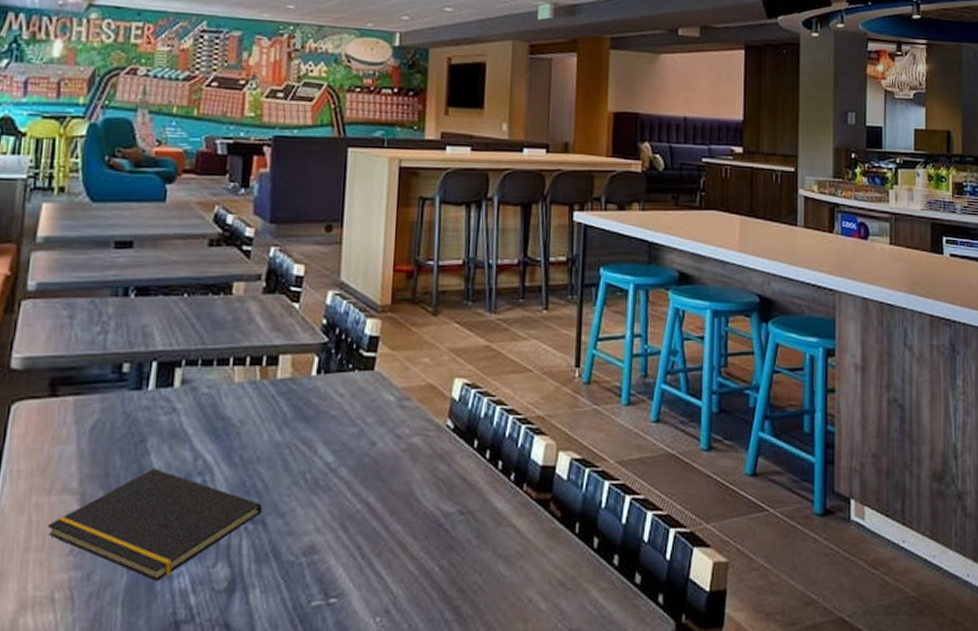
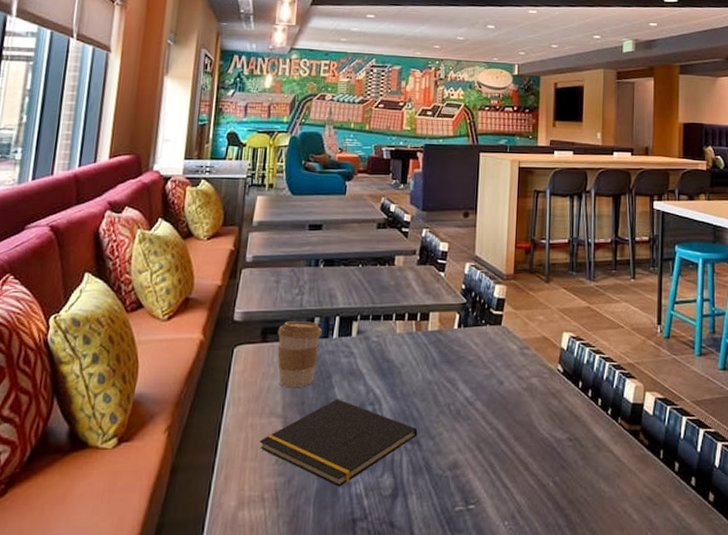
coffee cup: none [72,369,134,456] -> present [277,321,322,388]

